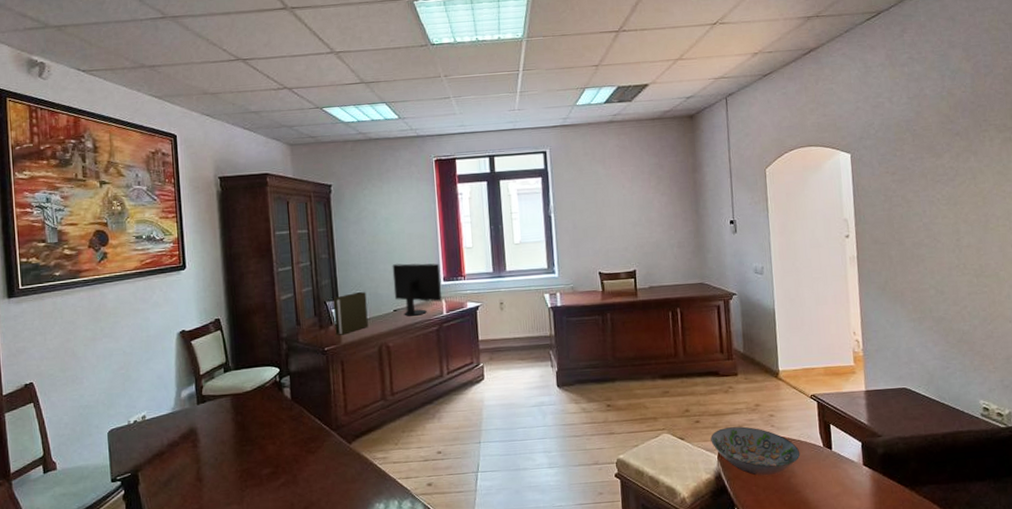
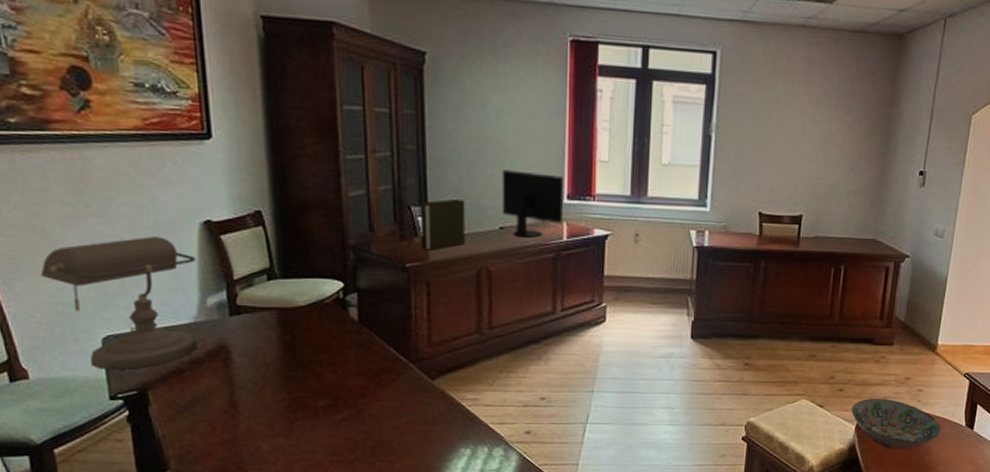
desk lamp: none [69,347,175,458] -> present [40,236,198,371]

